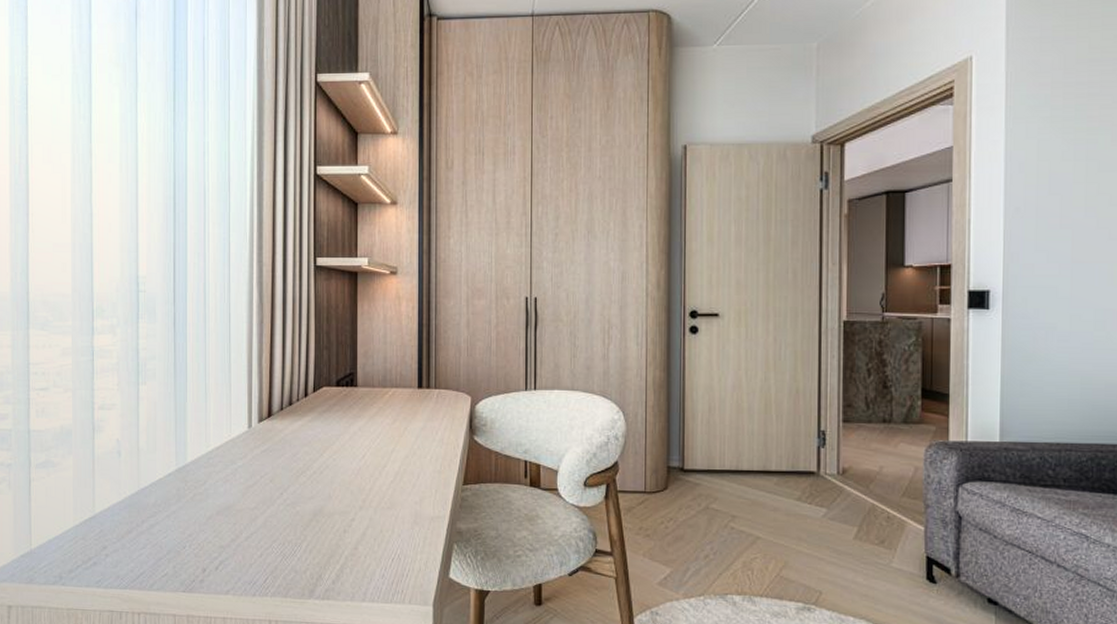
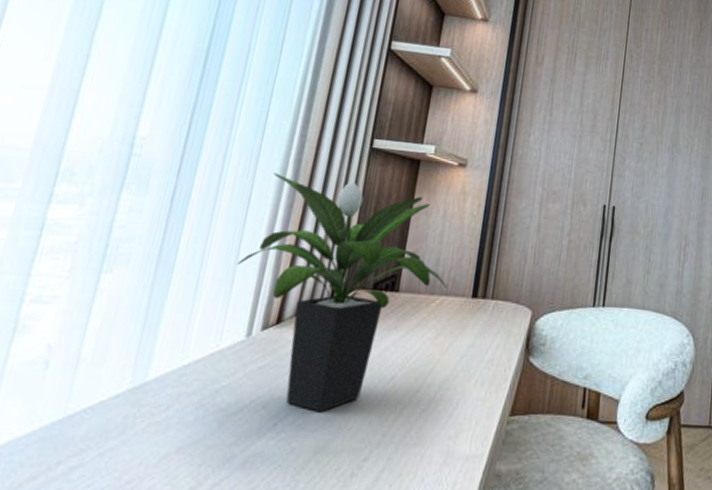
potted plant: none [230,295,396,484] -> present [237,173,448,413]

